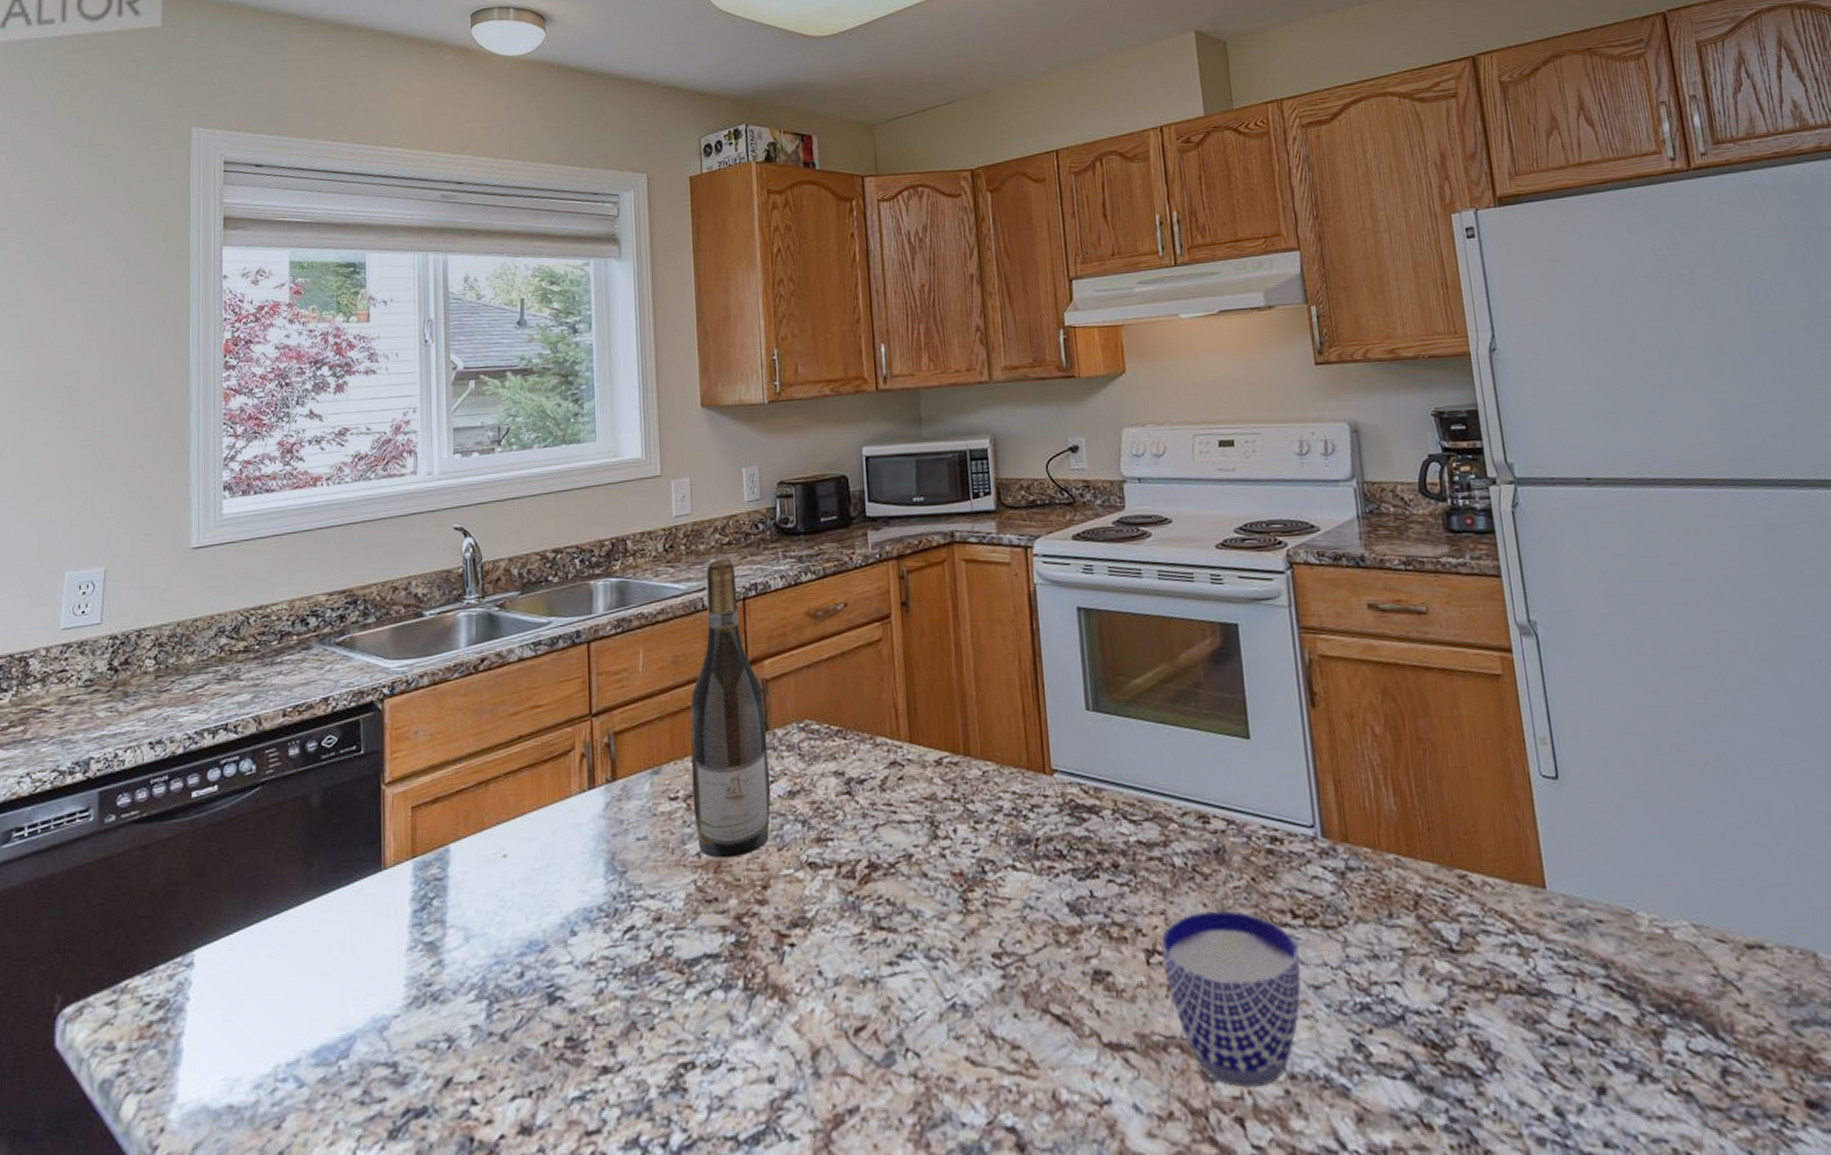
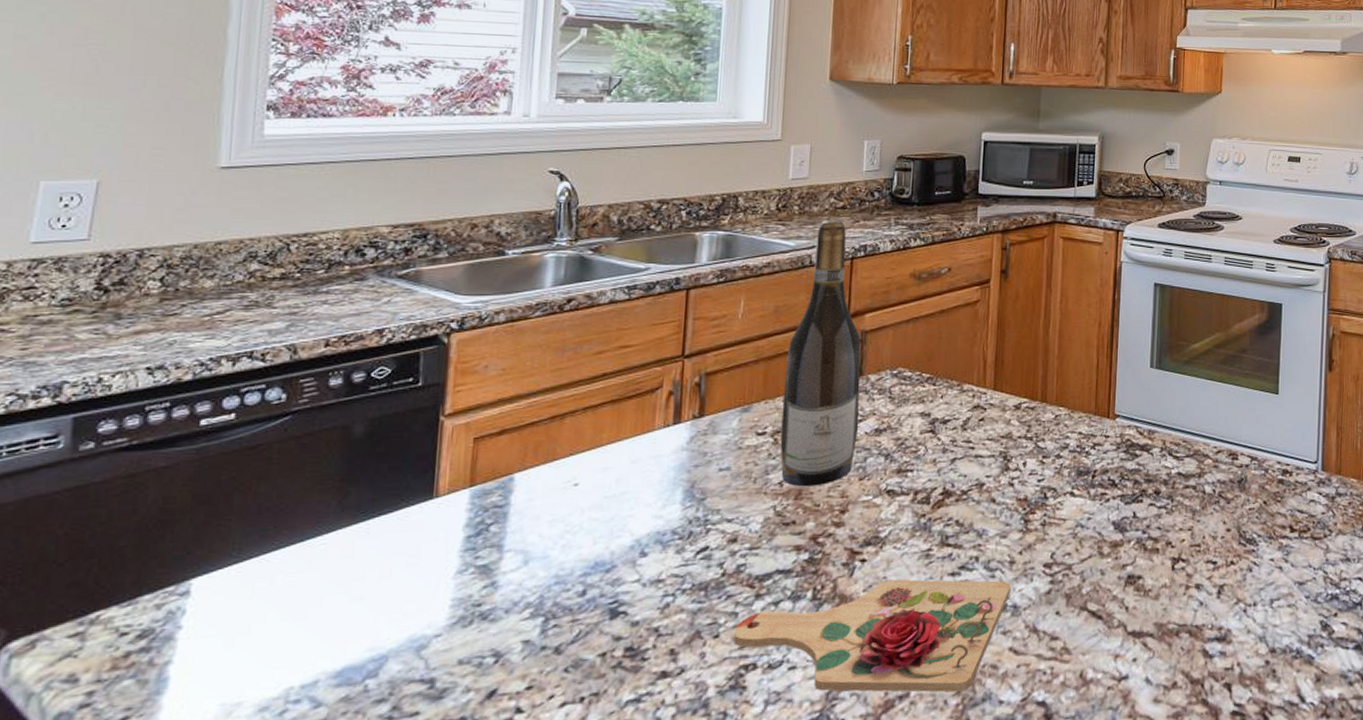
cutting board: none [669,968,958,1109] -> present [734,579,1011,692]
cup: present [1161,910,1301,1088] -> none [1185,527,1291,661]

